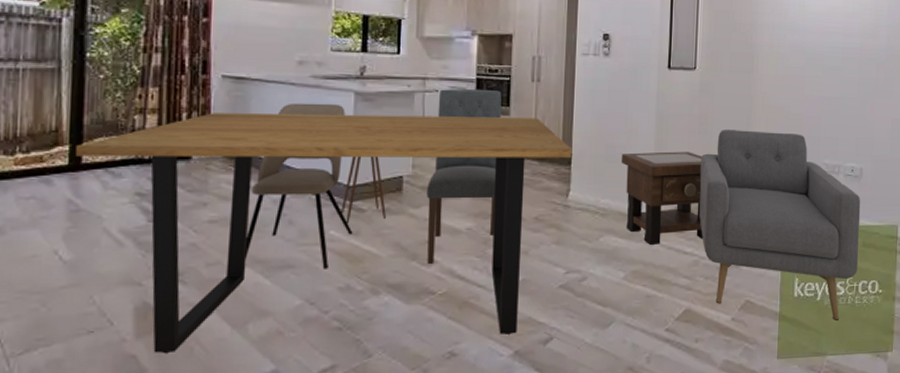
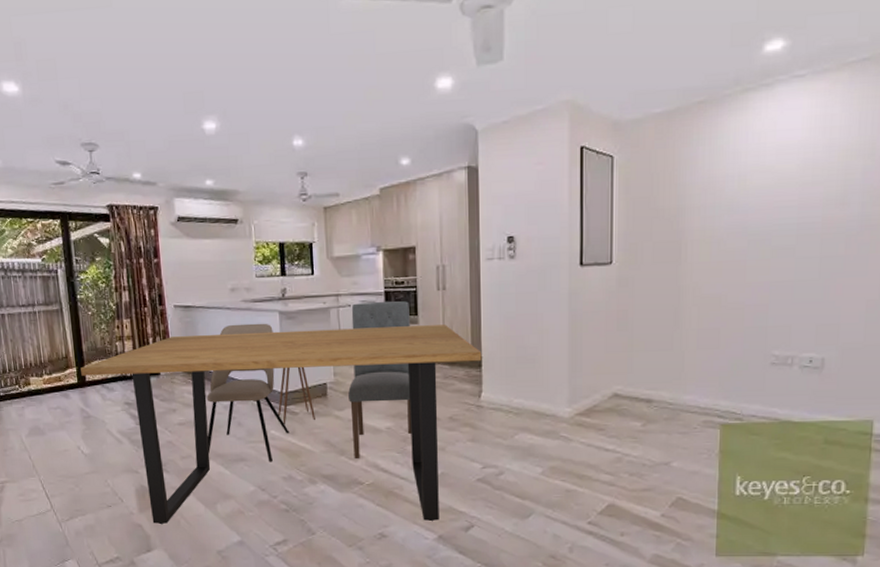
side table: present [621,151,703,245] -> none [532,349,626,442]
armchair: present [699,129,861,321] -> none [620,323,822,522]

